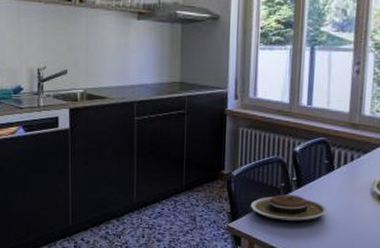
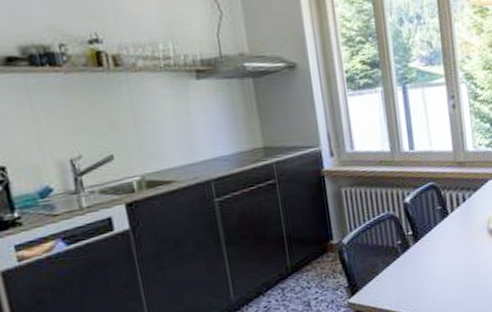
plate: present [250,194,328,221] -> none [368,250,450,283]

